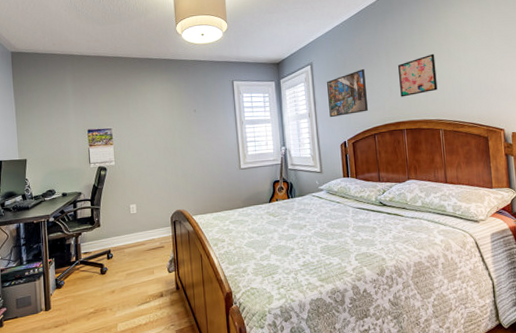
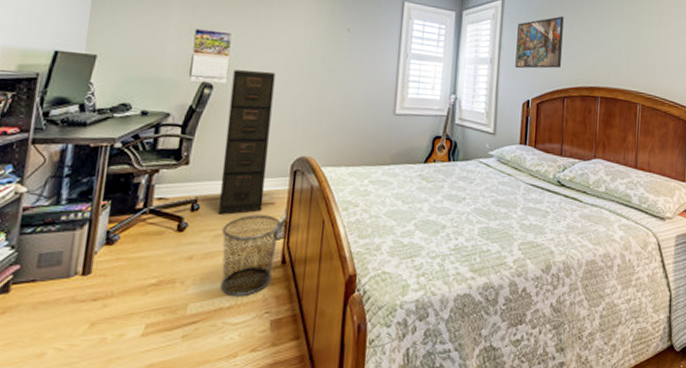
filing cabinet: none [118,151,156,259] -> present [218,70,276,215]
waste bin: none [130,255,172,316] -> present [220,214,281,297]
wall art: present [397,53,438,97] -> none [600,13,644,59]

